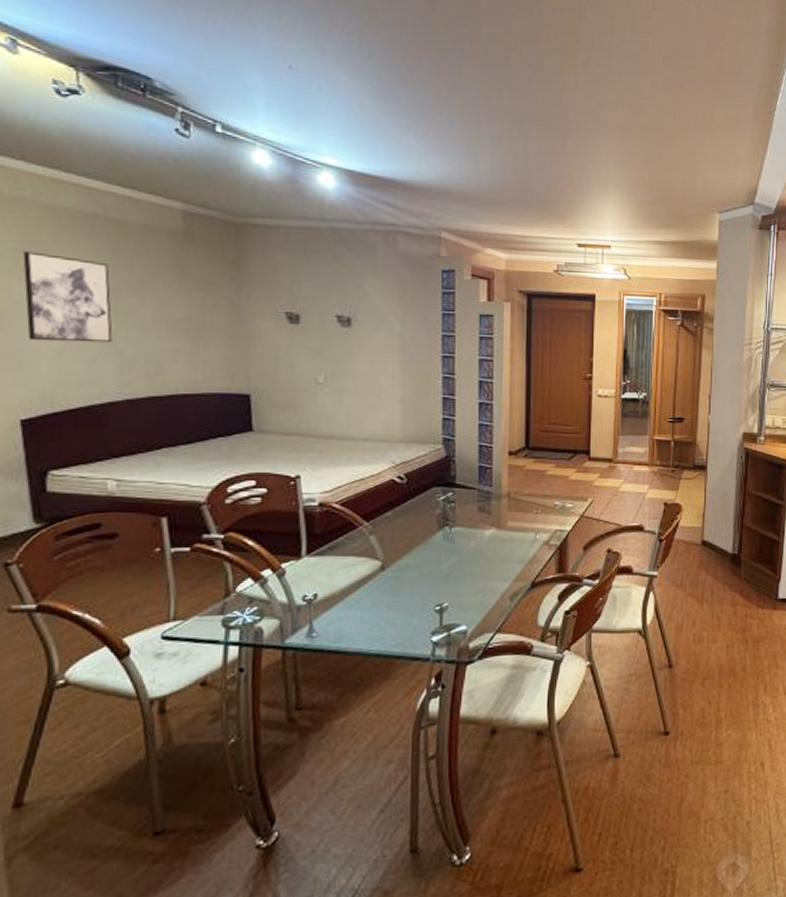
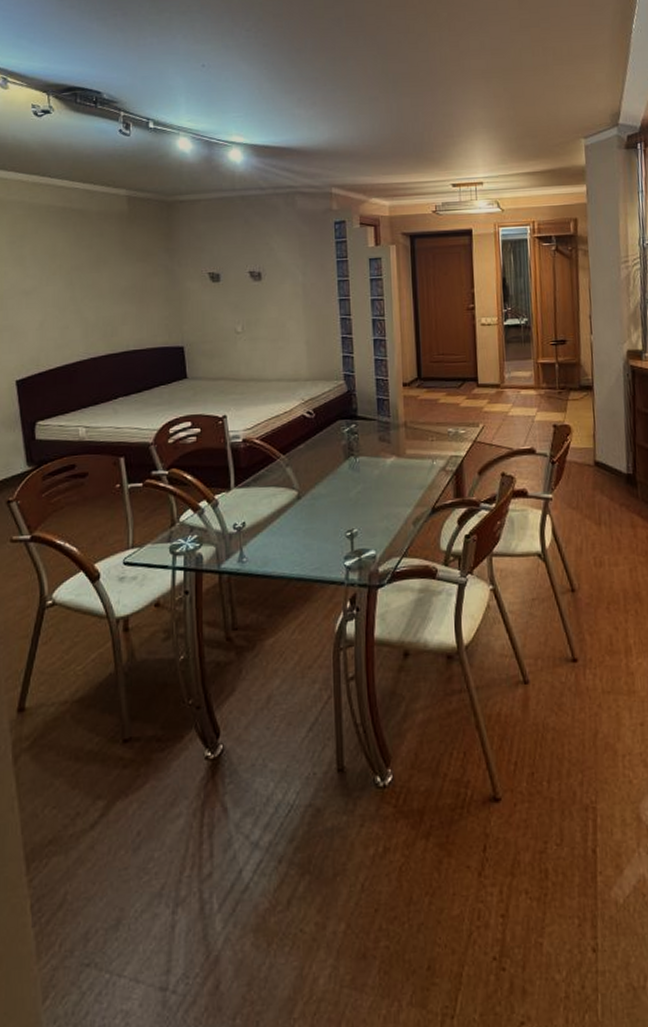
wall art: present [23,251,113,343] -> none [15,243,79,315]

